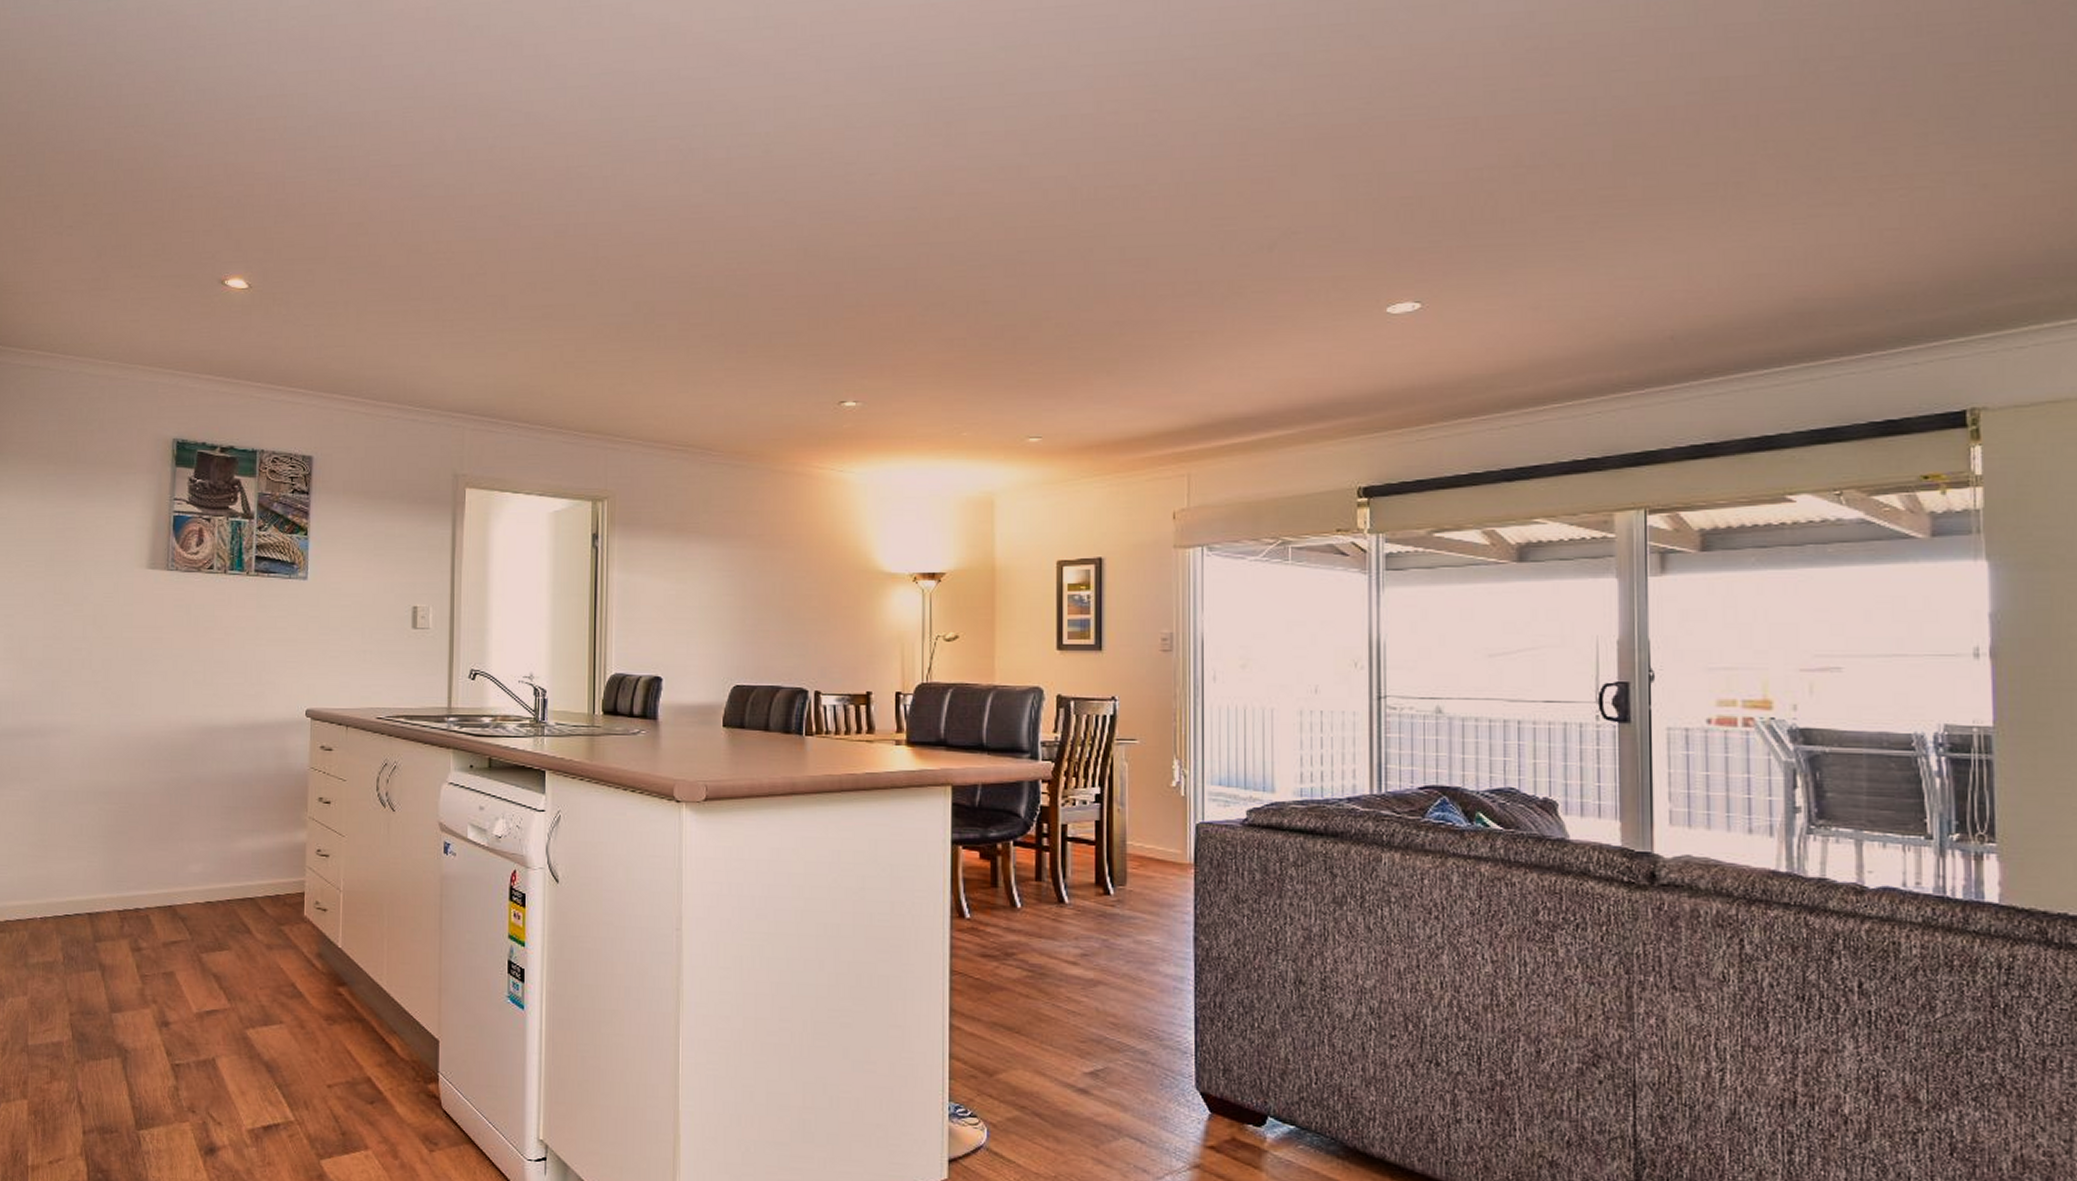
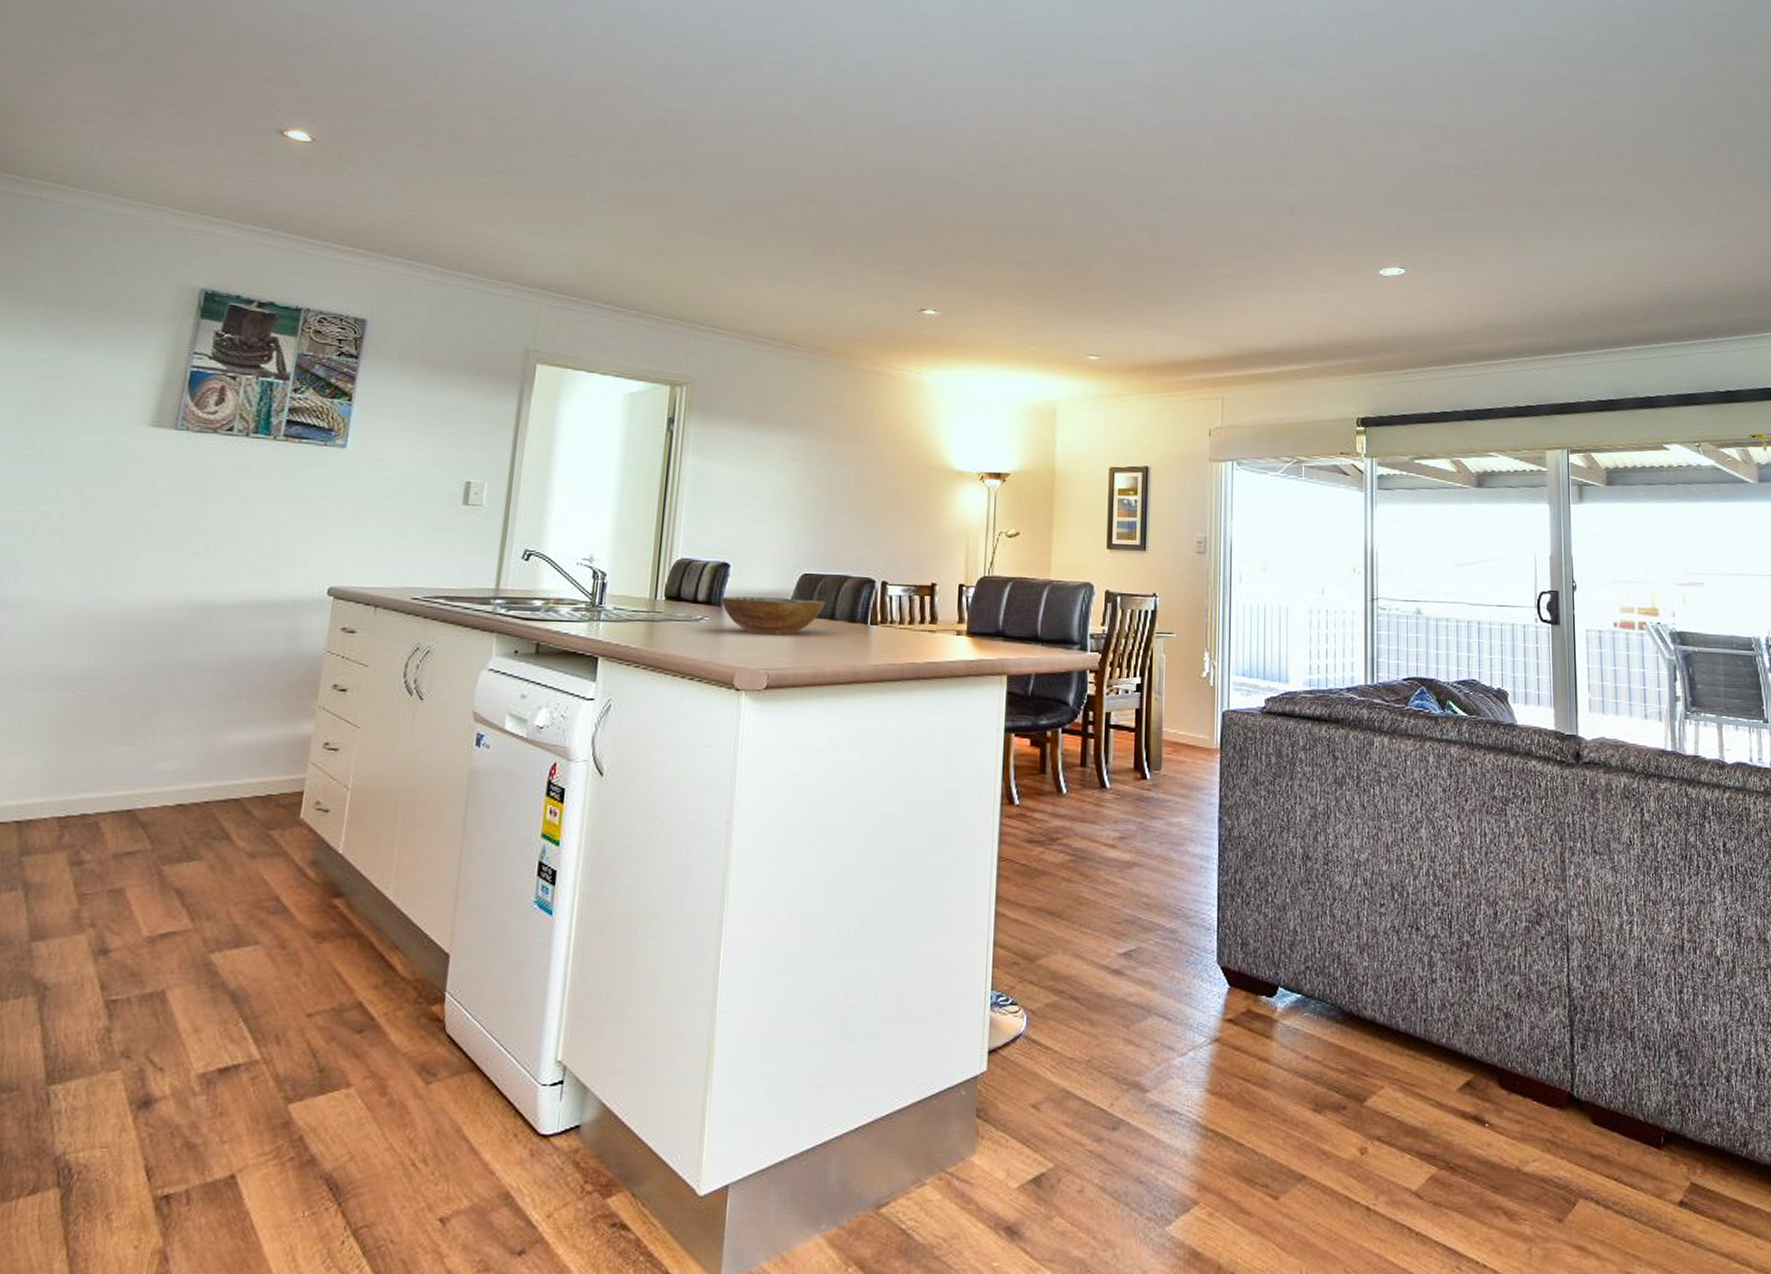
bowl: none [655,709,758,748] -> present [720,596,825,636]

